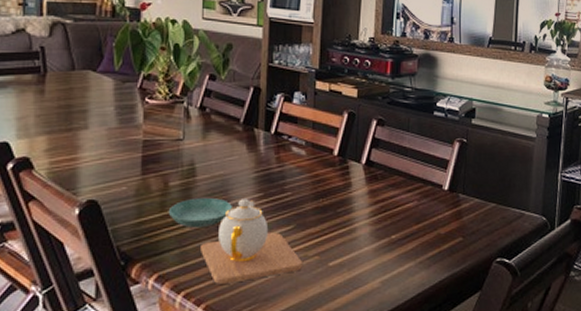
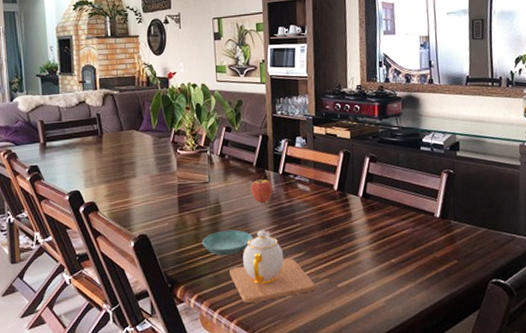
fruit: none [235,135,261,167] -> present [251,176,272,203]

